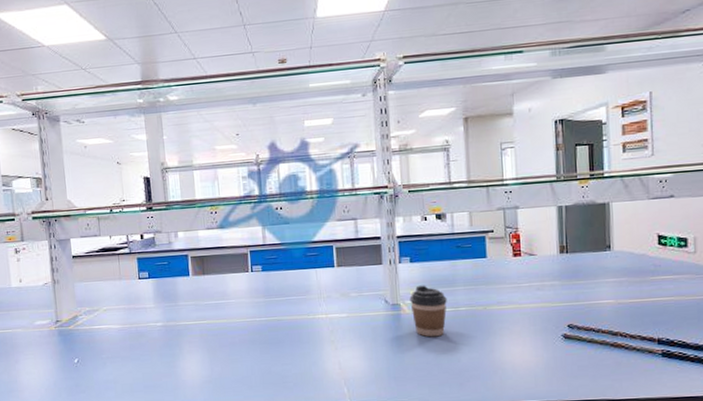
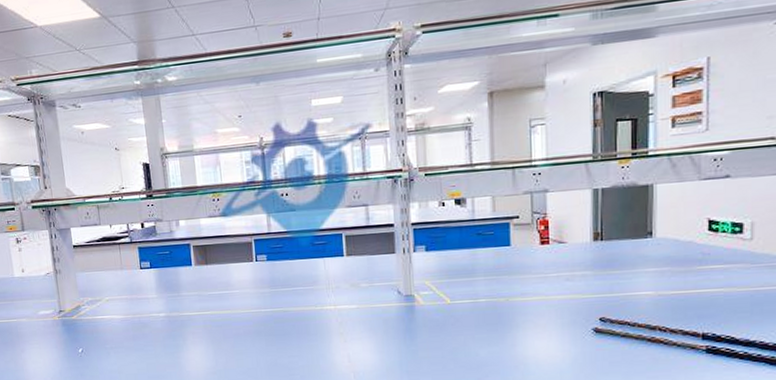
coffee cup: present [409,285,447,337] -> none [424,275,465,330]

